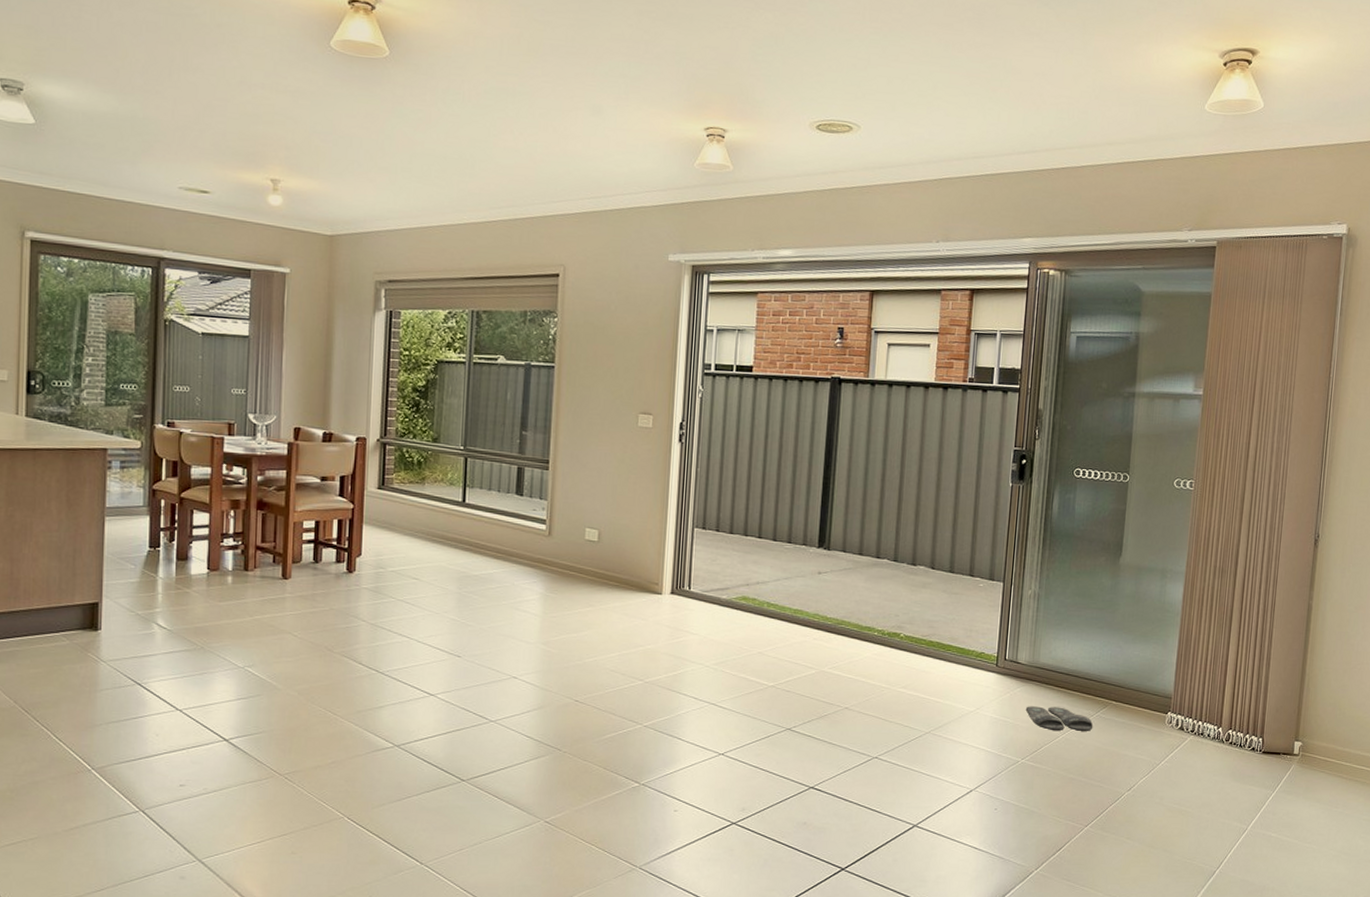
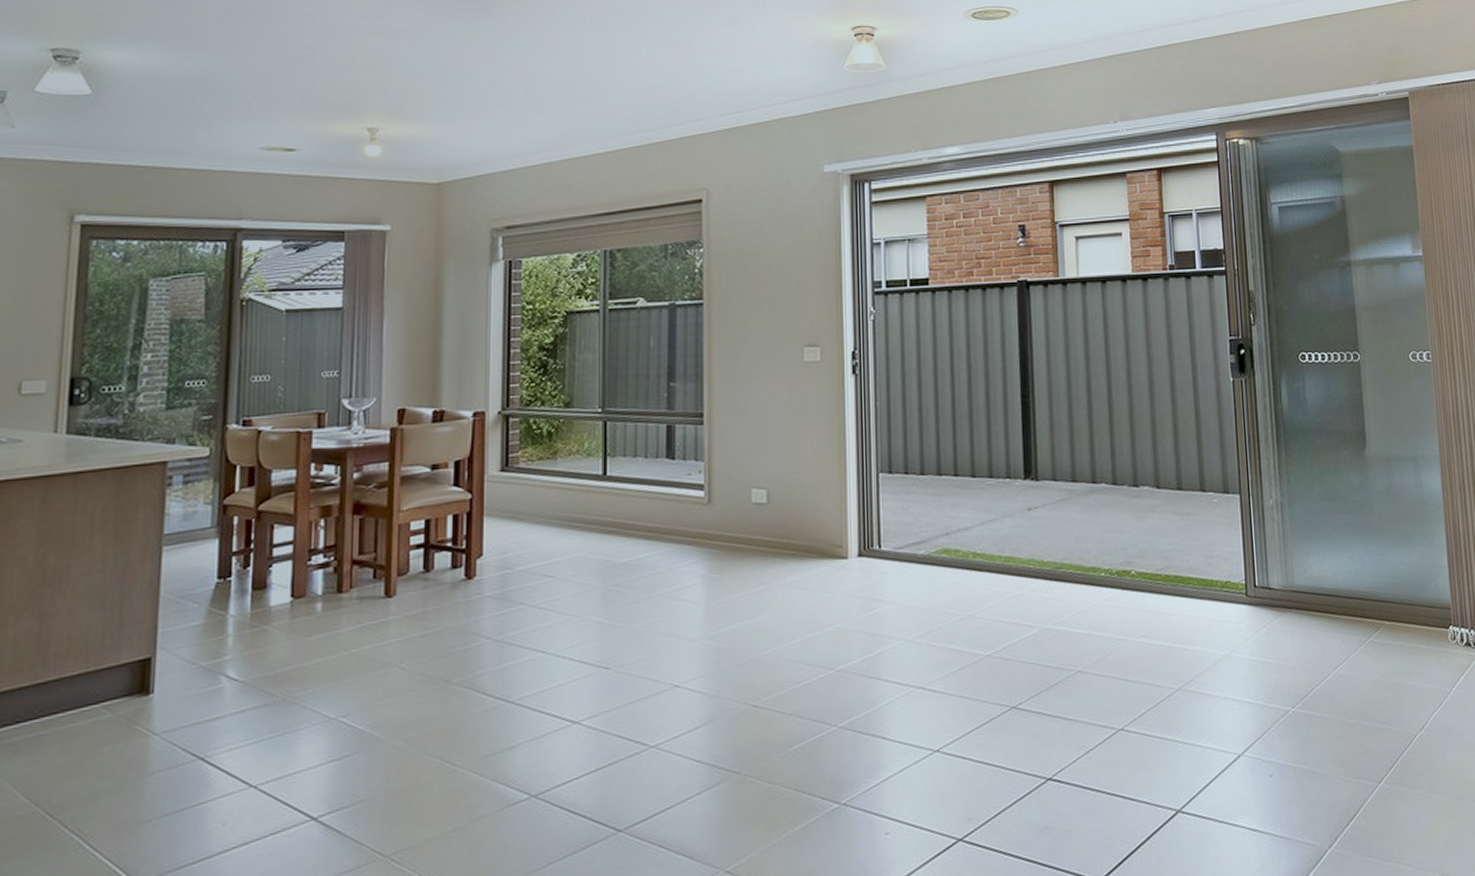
slippers: present [1025,706,1093,731] -> none [1287,636,1367,667]

